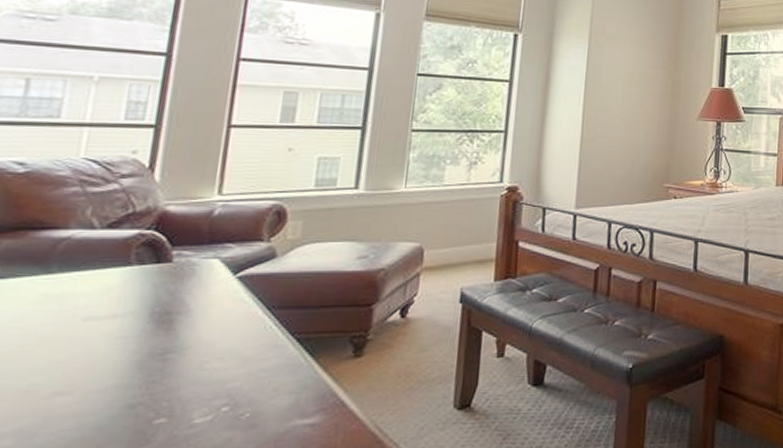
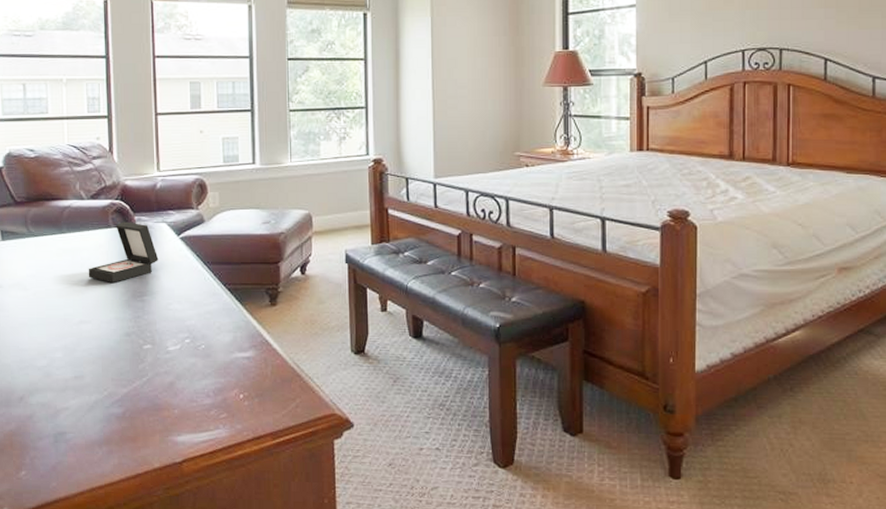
jewelry box: none [81,257,200,338] -> present [88,221,159,283]

